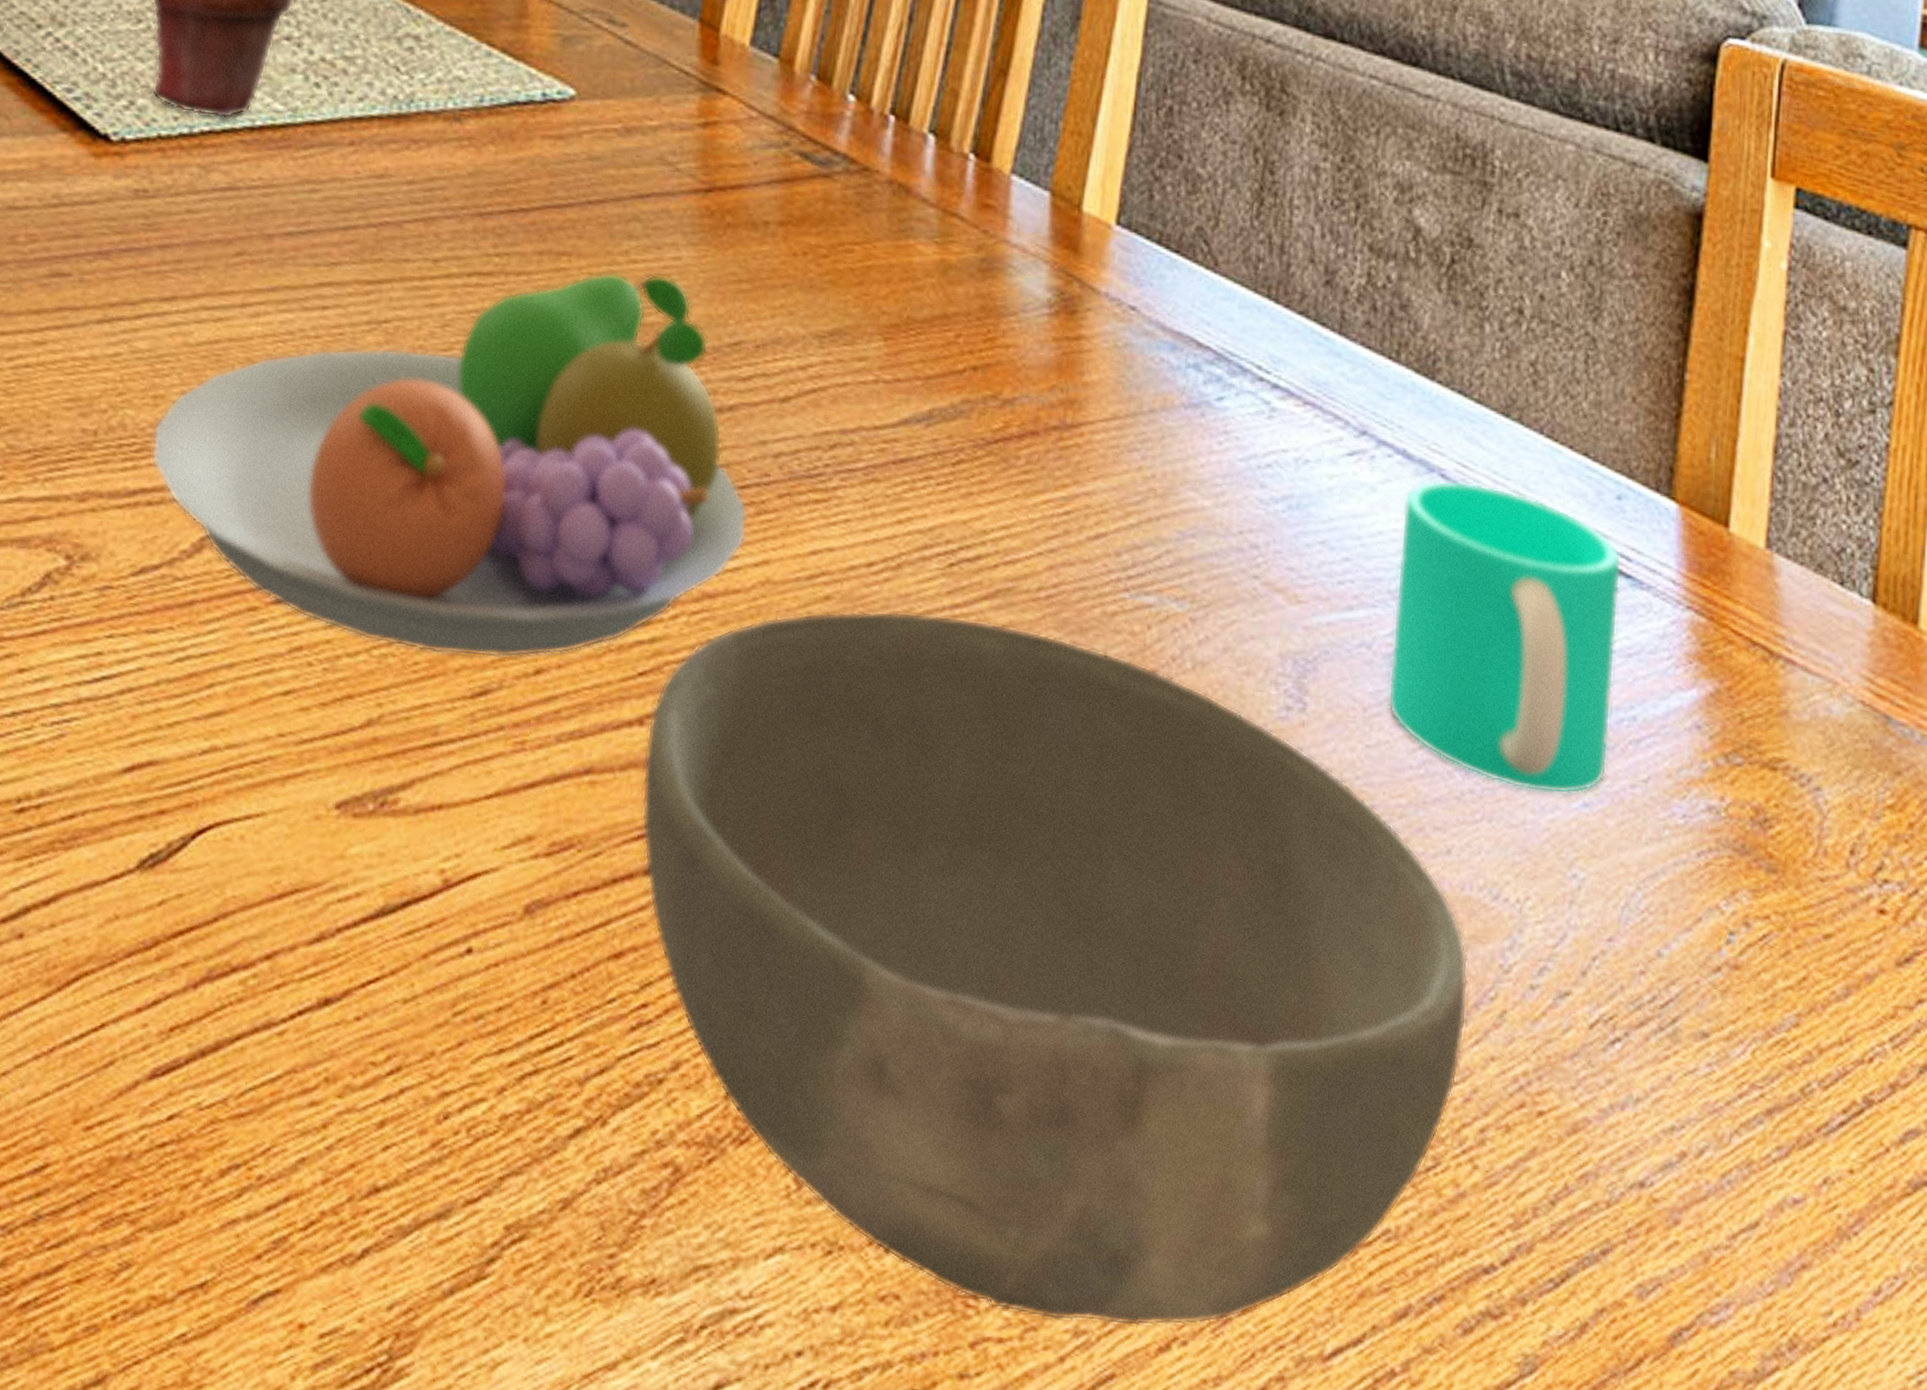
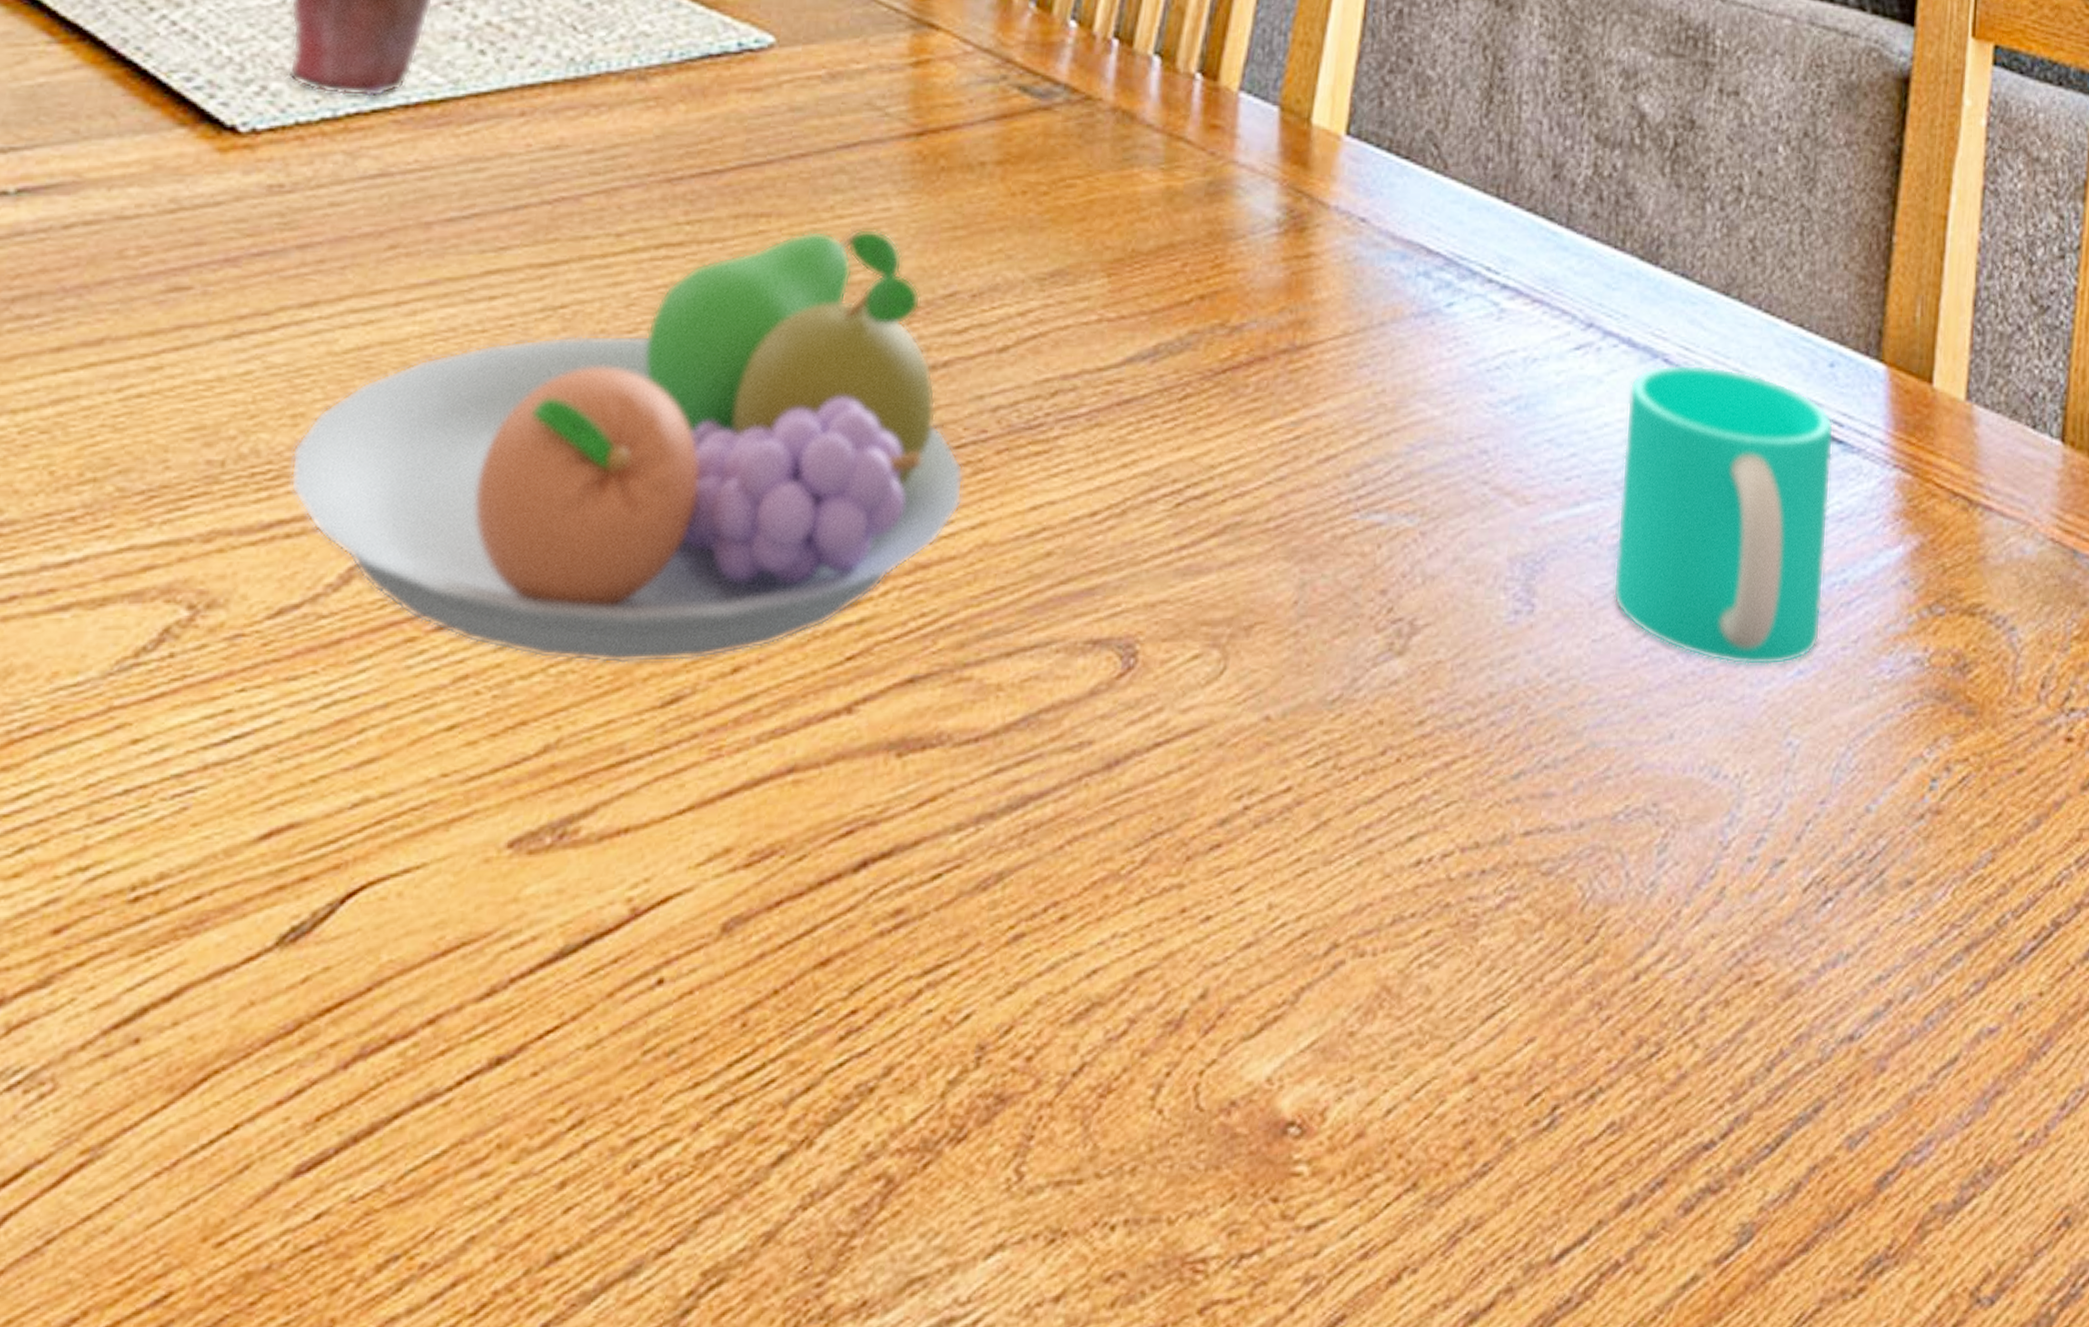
bowl: present [641,610,1469,1327] -> none [850,558,1690,1272]

